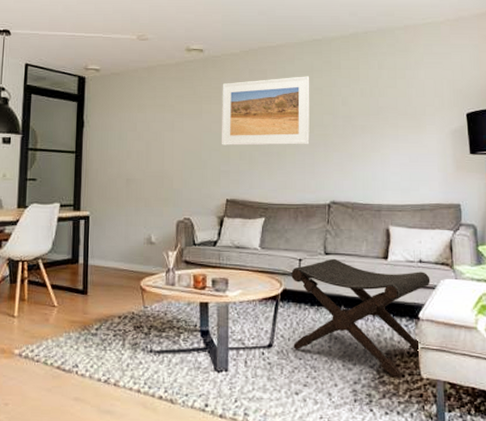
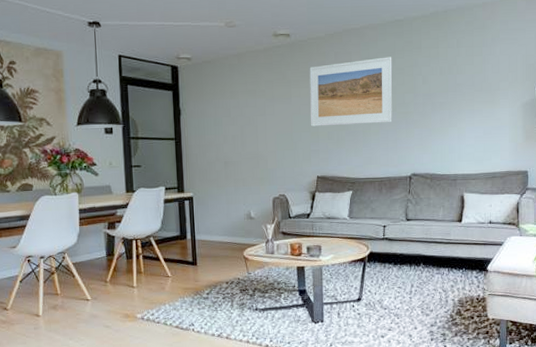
footstool: present [291,258,431,378] -> none [377,223,498,320]

